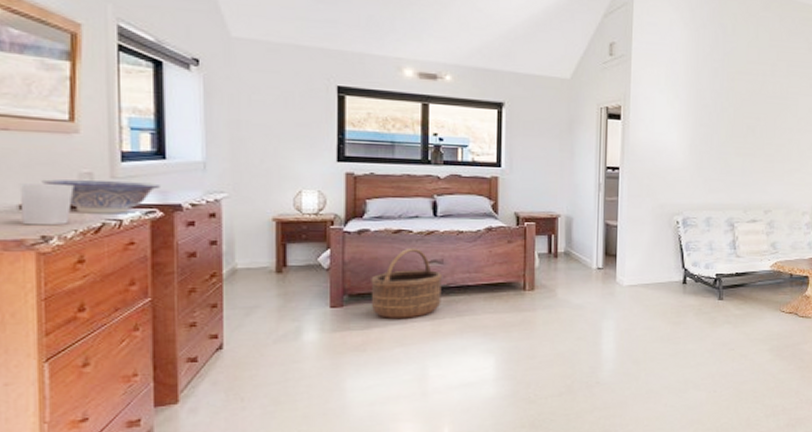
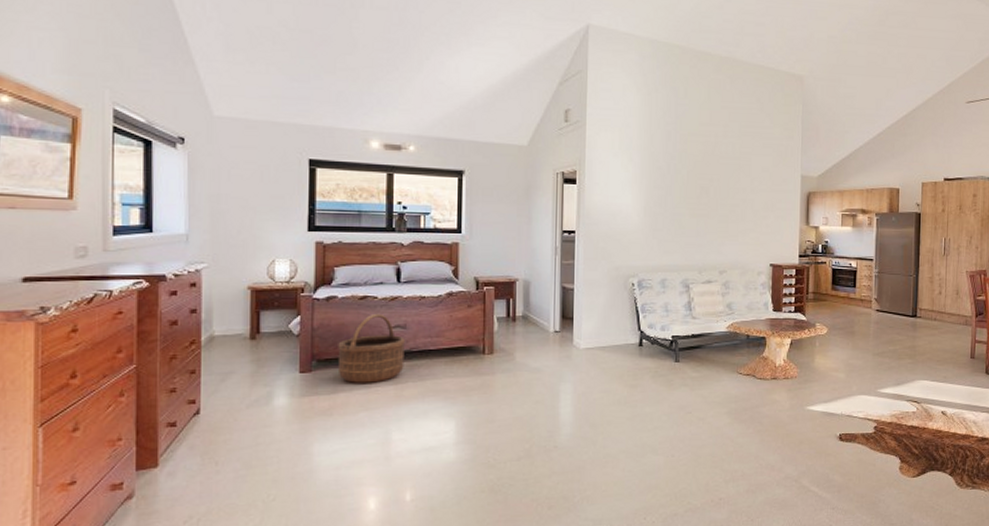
candle holder: present [19,182,74,226] -> none [22,256,71,297]
decorative bowl: present [41,178,160,214] -> none [42,252,147,285]

